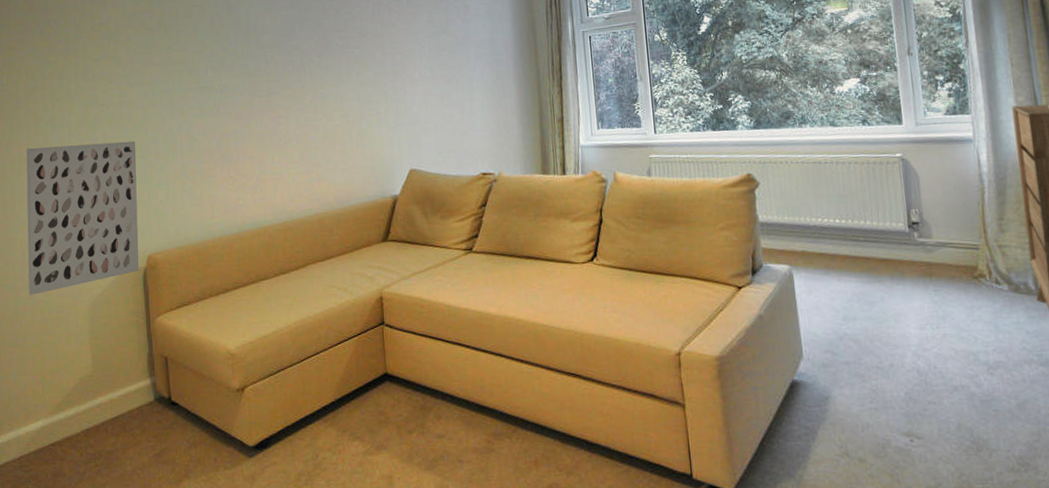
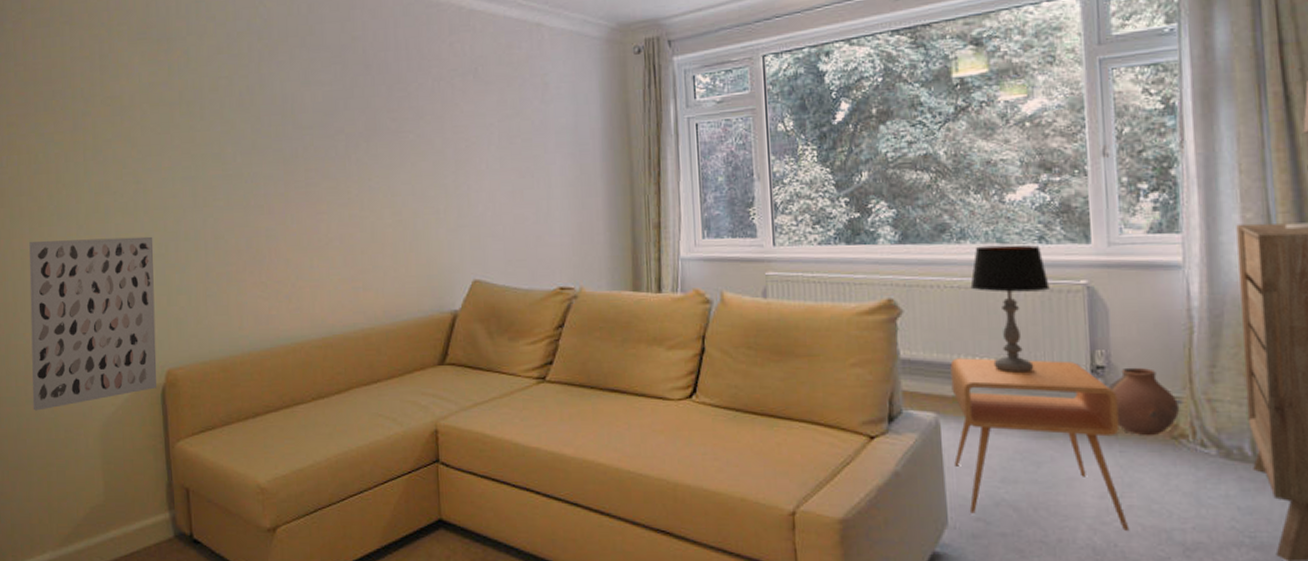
side table: none [798,219,945,355] -> present [950,358,1130,531]
table lamp: none [811,127,873,230] -> present [970,244,1050,373]
vase: none [922,222,978,277] -> present [1108,367,1180,436]

